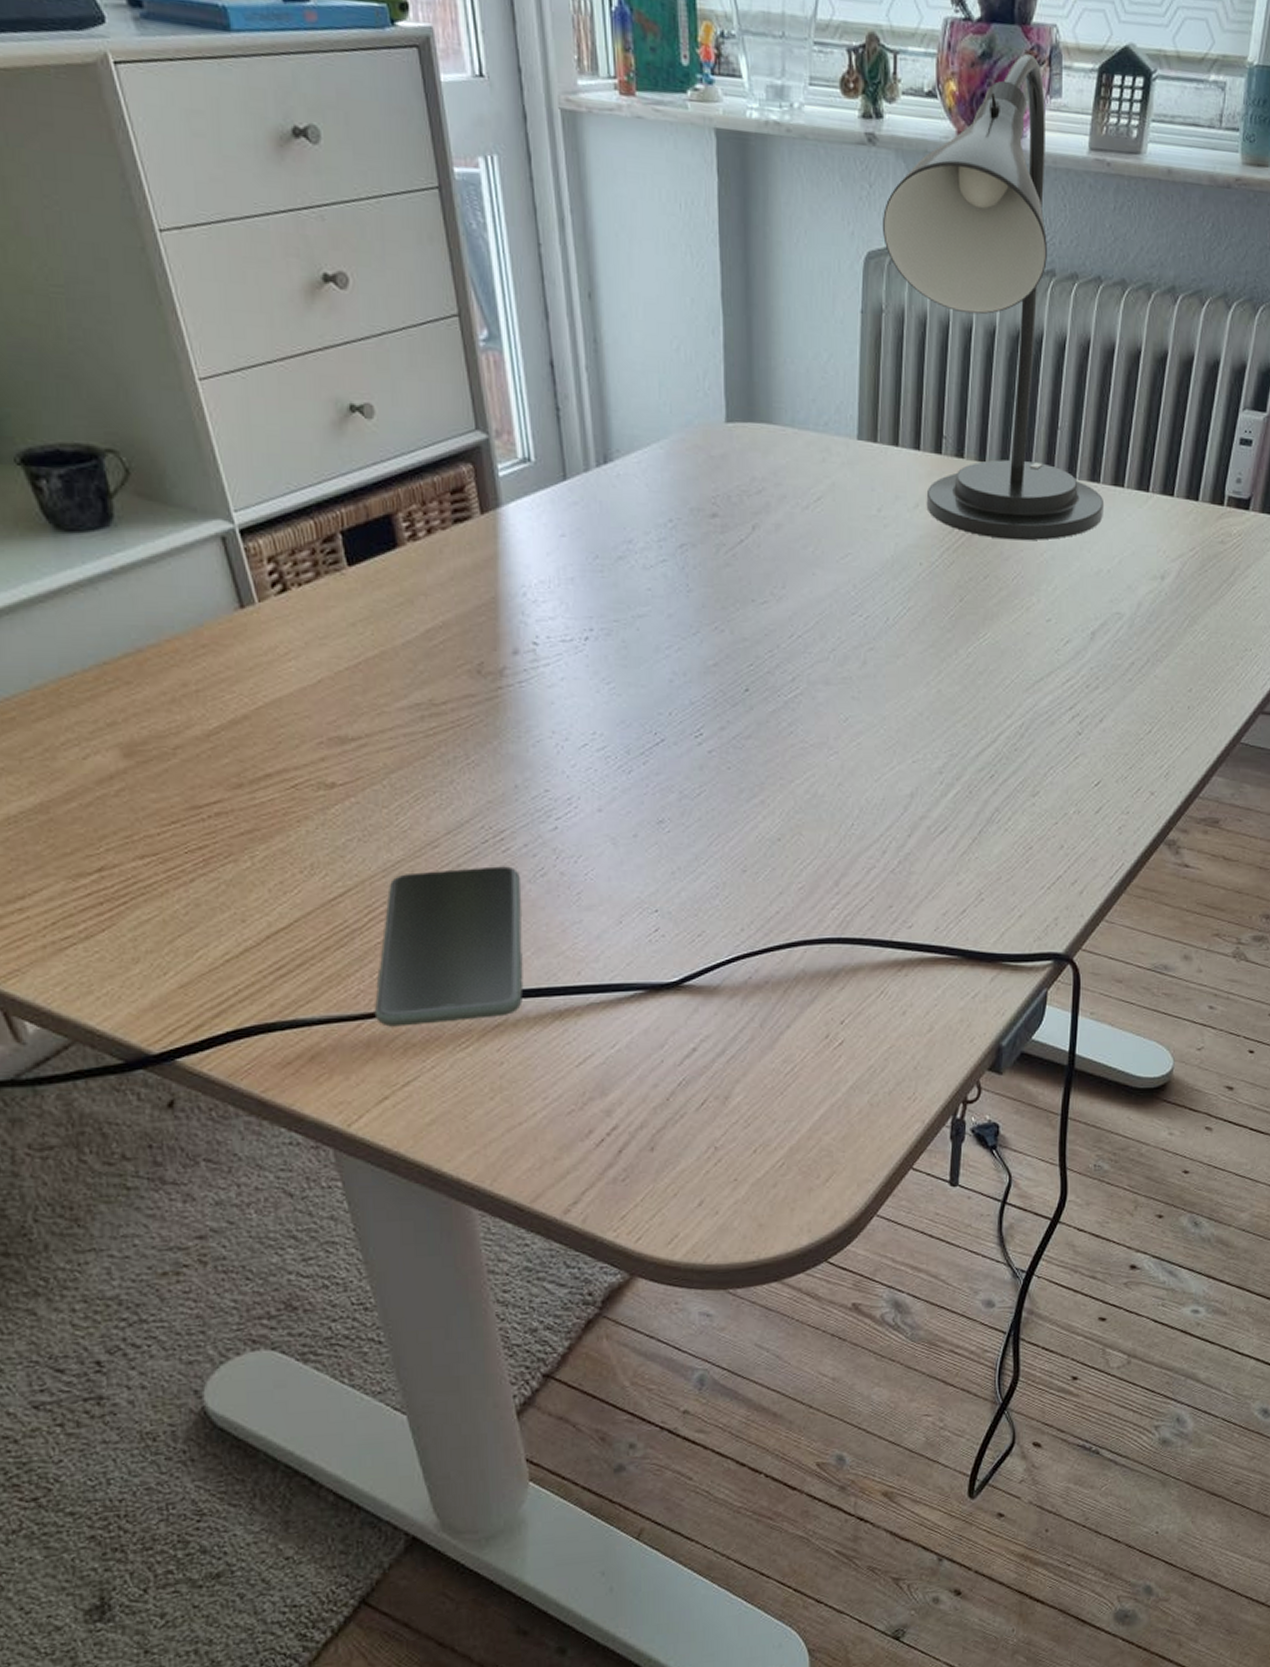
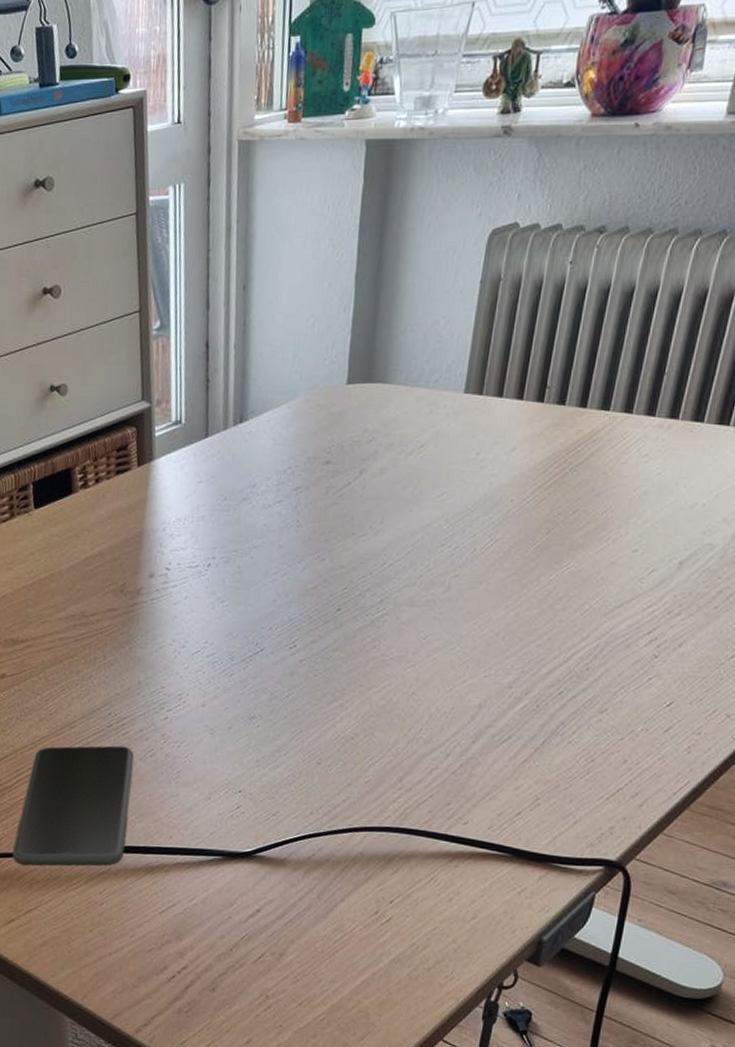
desk lamp: present [883,54,1105,541] -> none [509,35,707,478]

